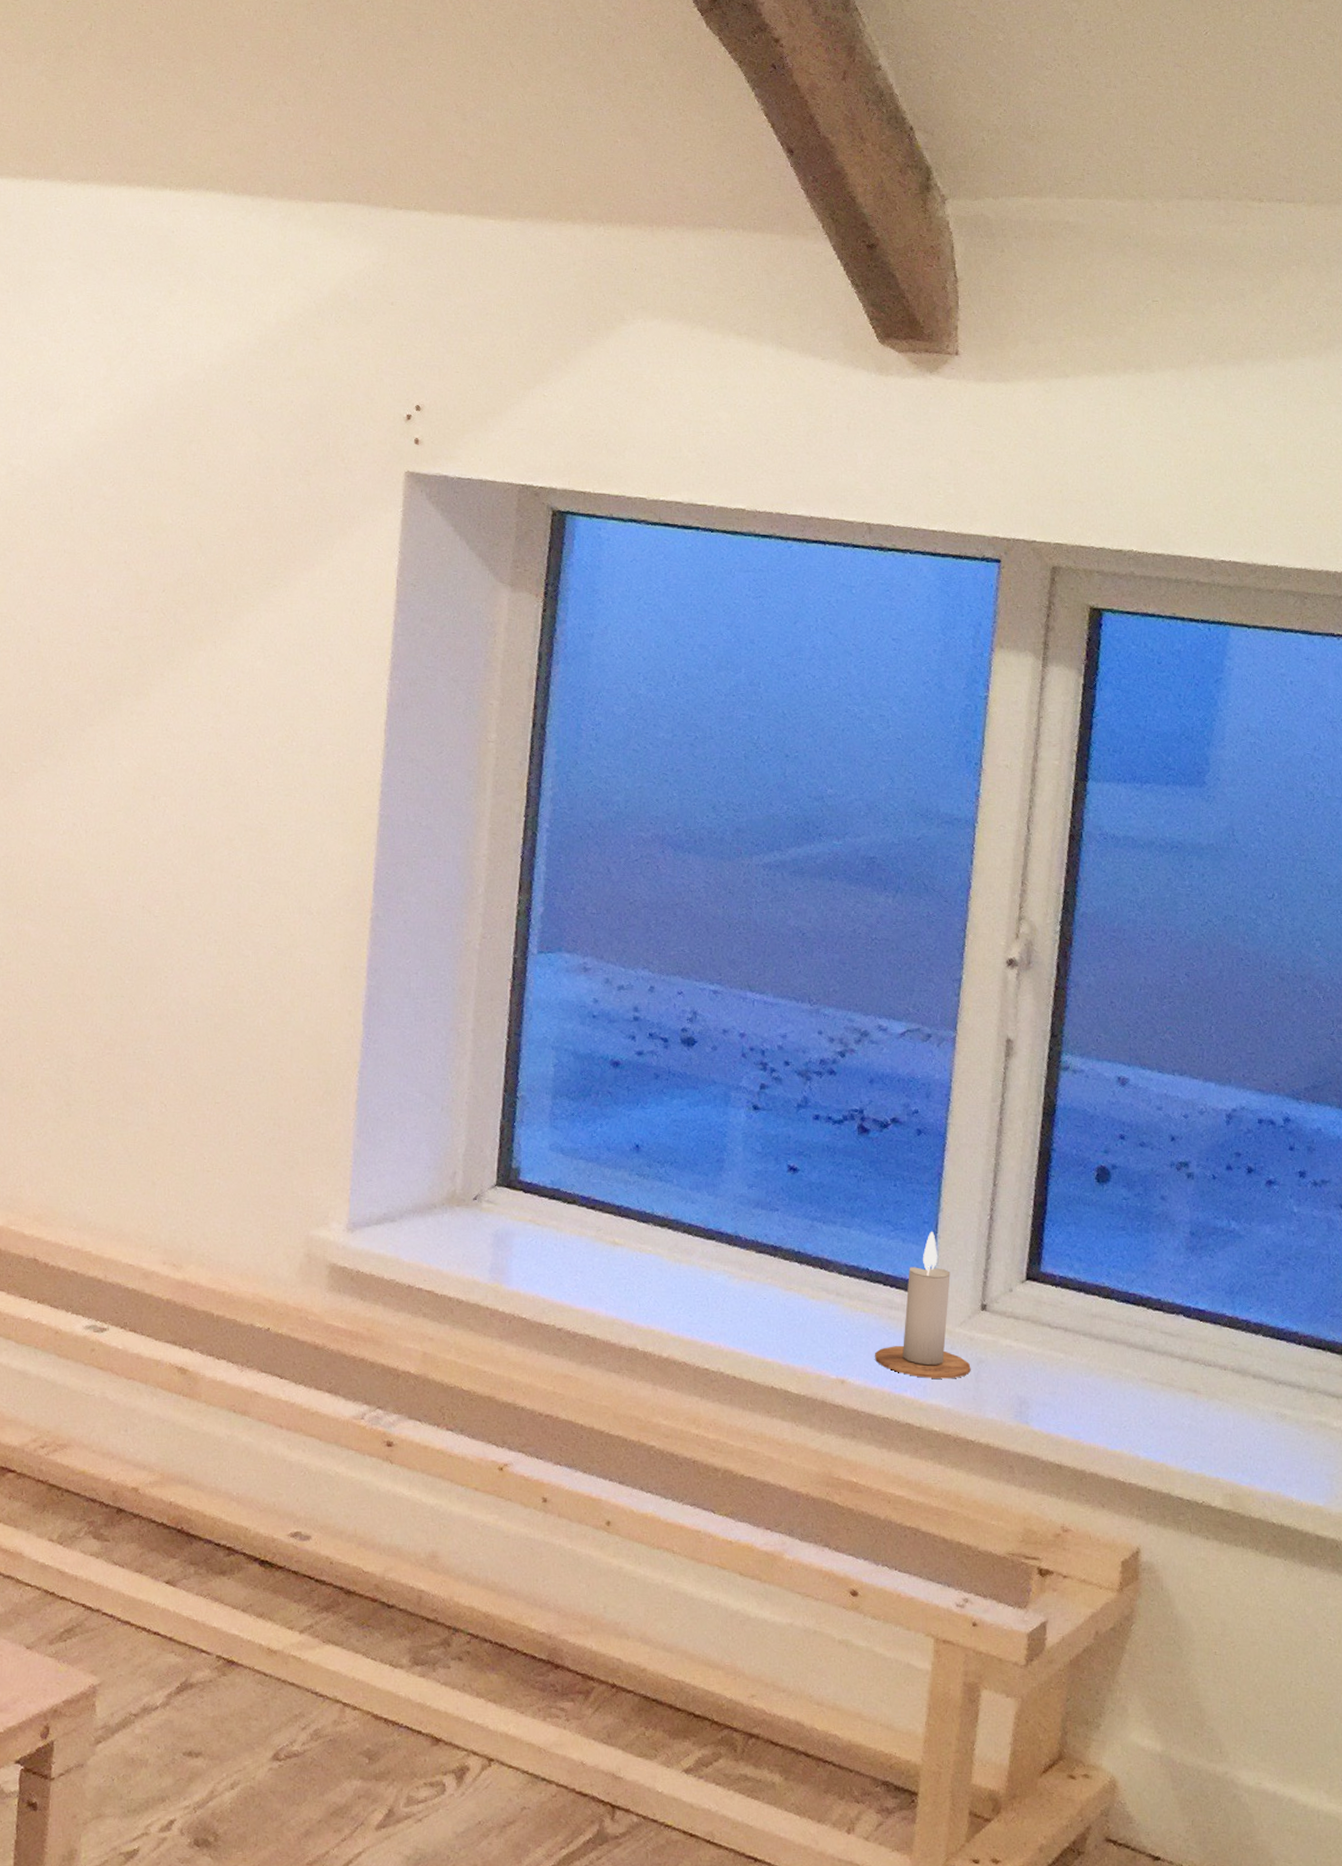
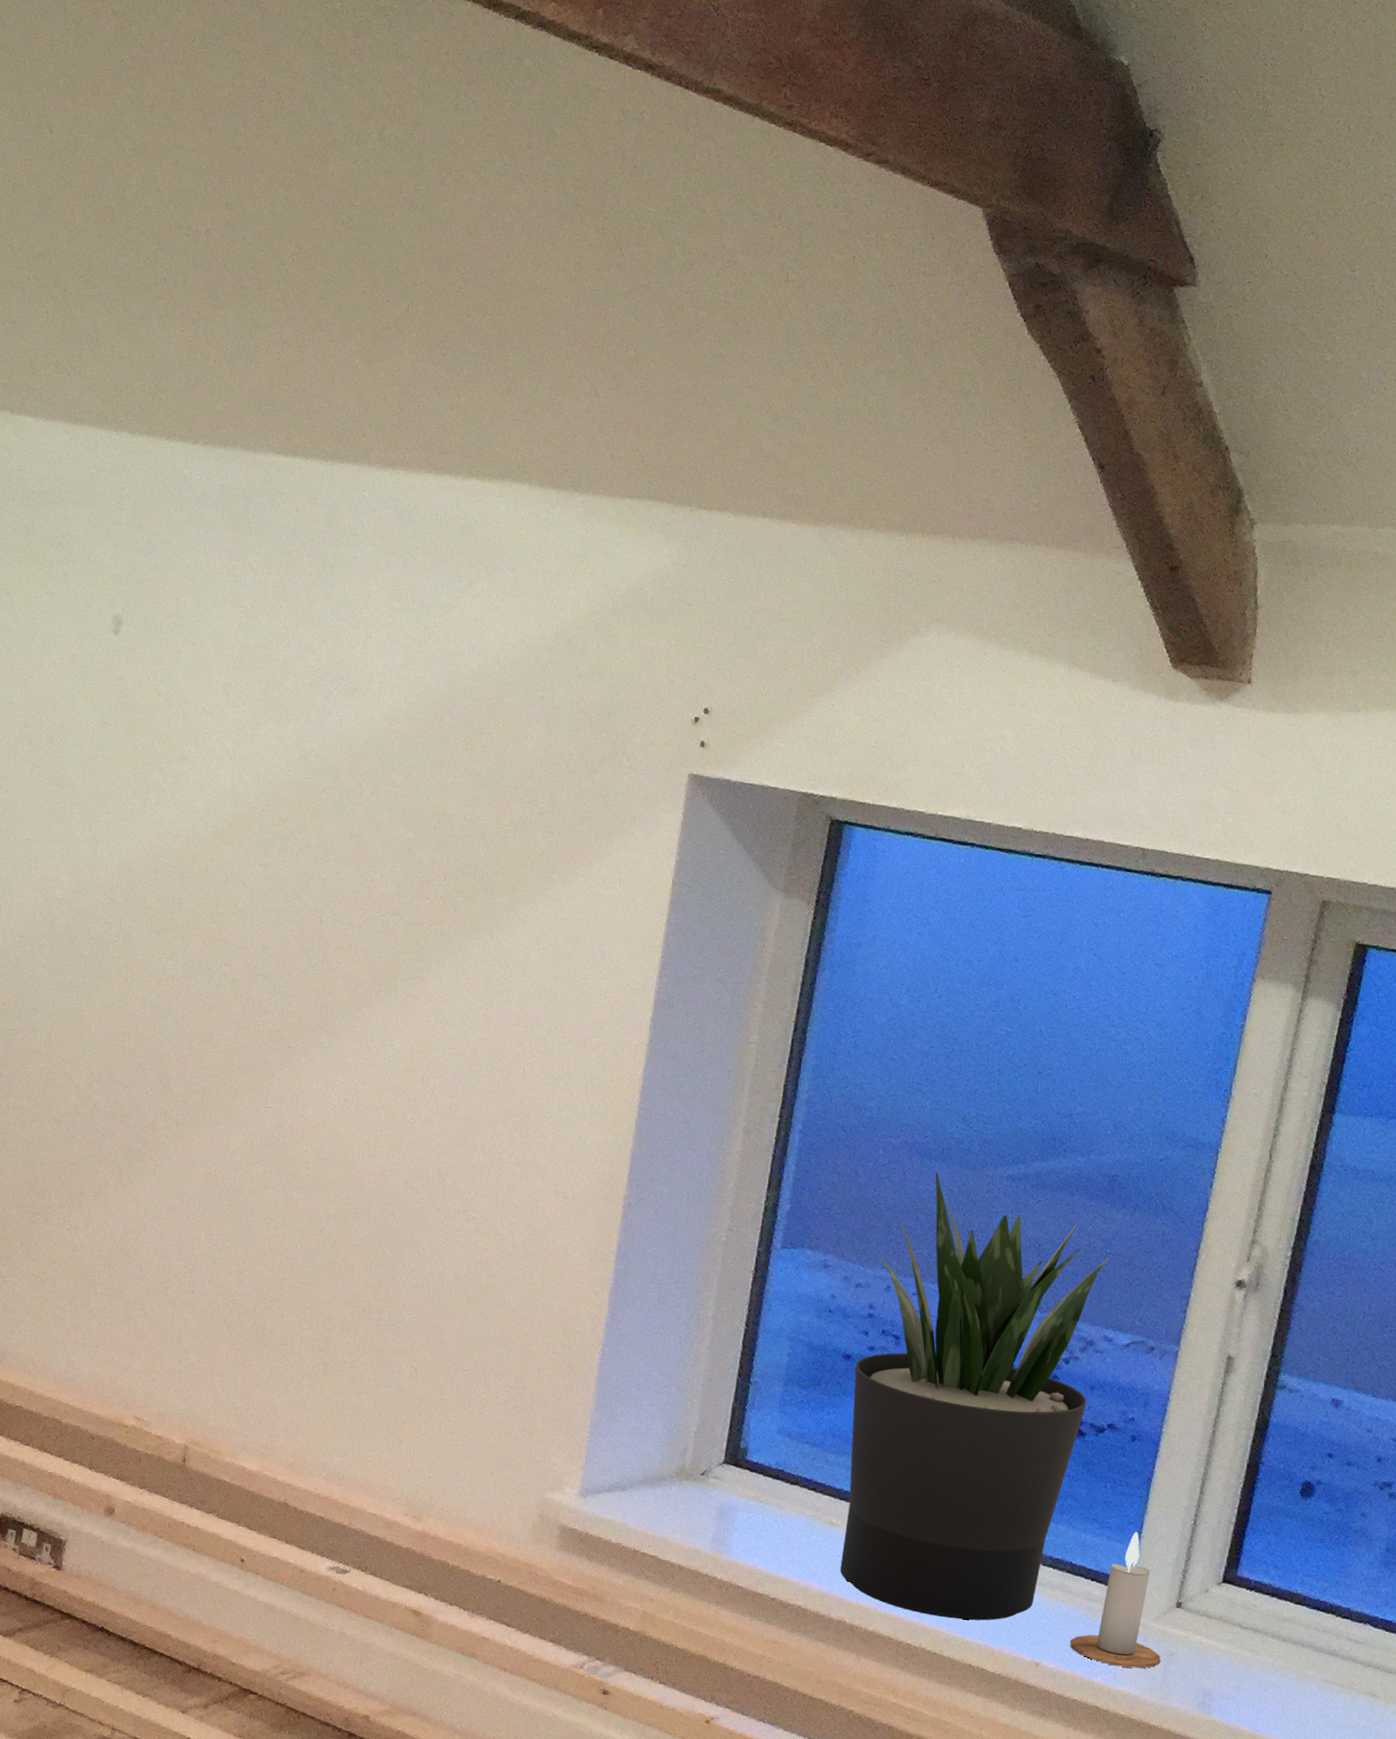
planter: none [624,864,877,1339] -> present [840,1172,1111,1621]

